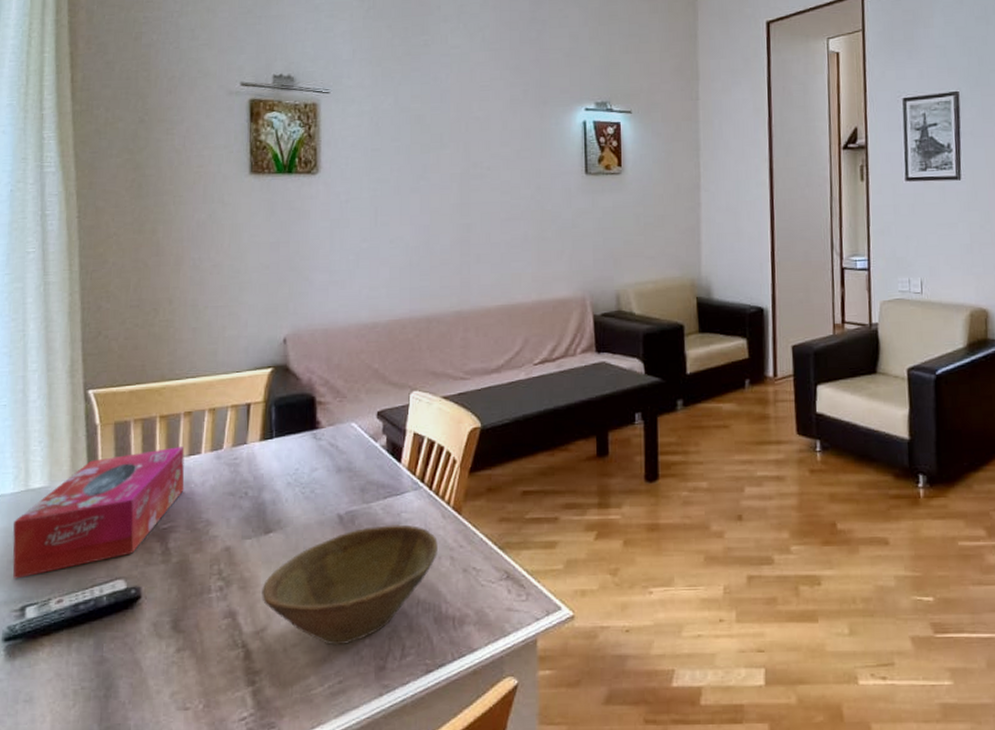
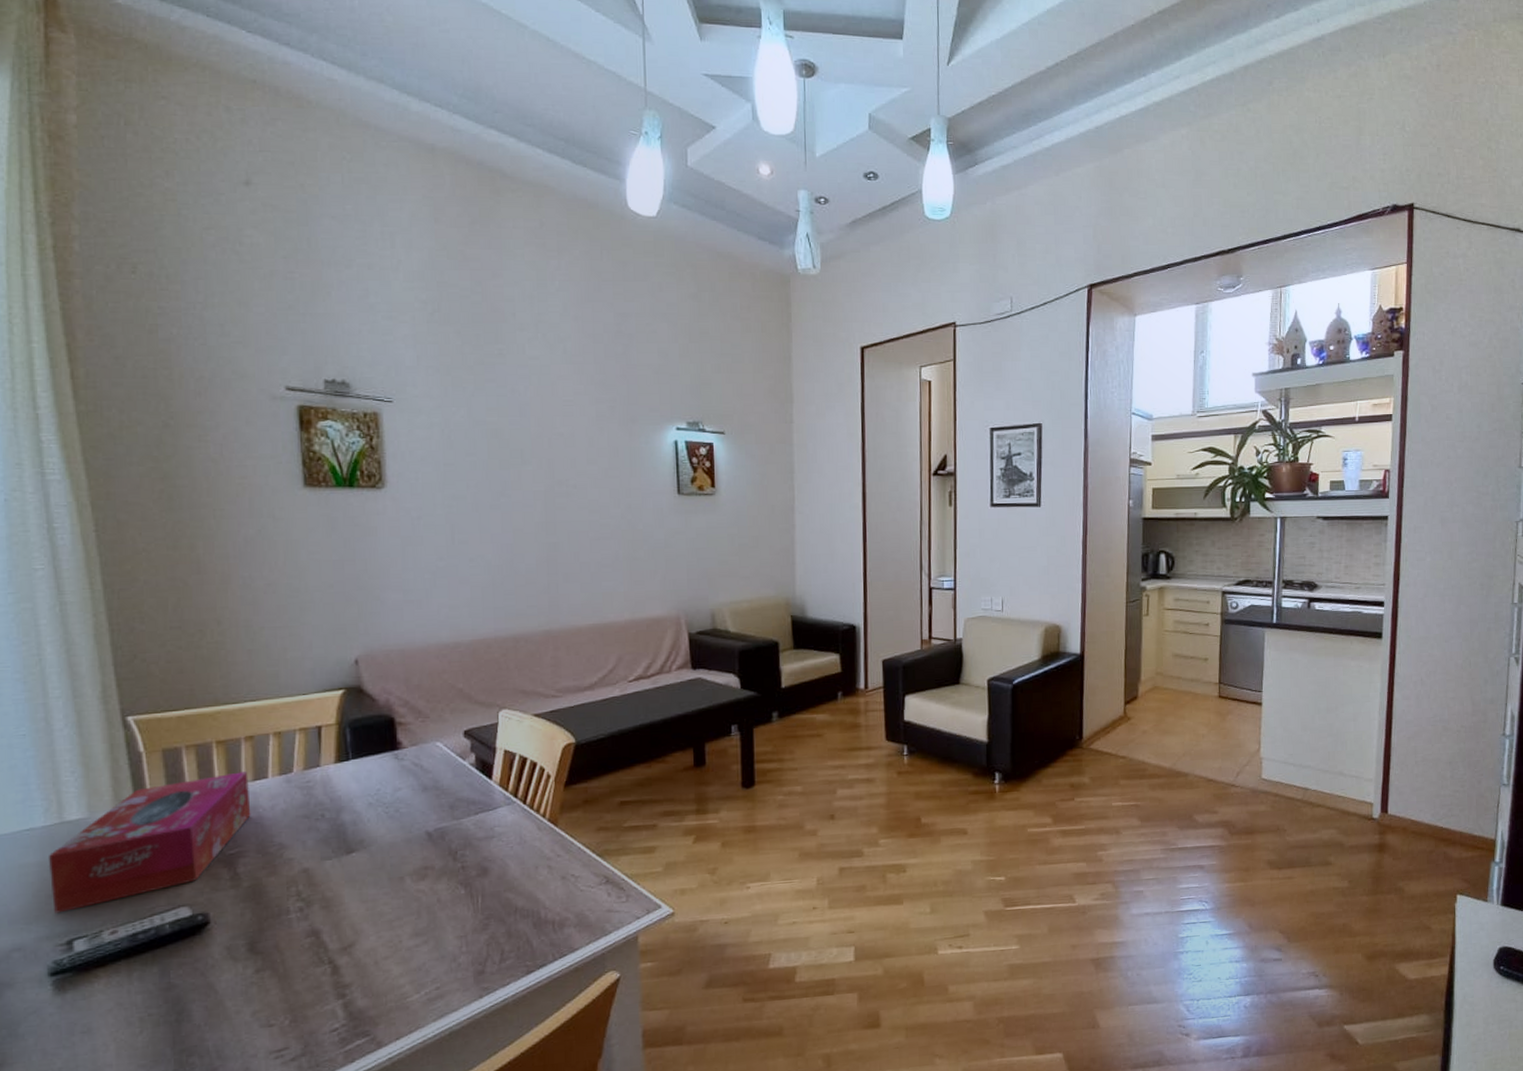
bowl: present [262,524,438,646] -> none [347,838,534,956]

